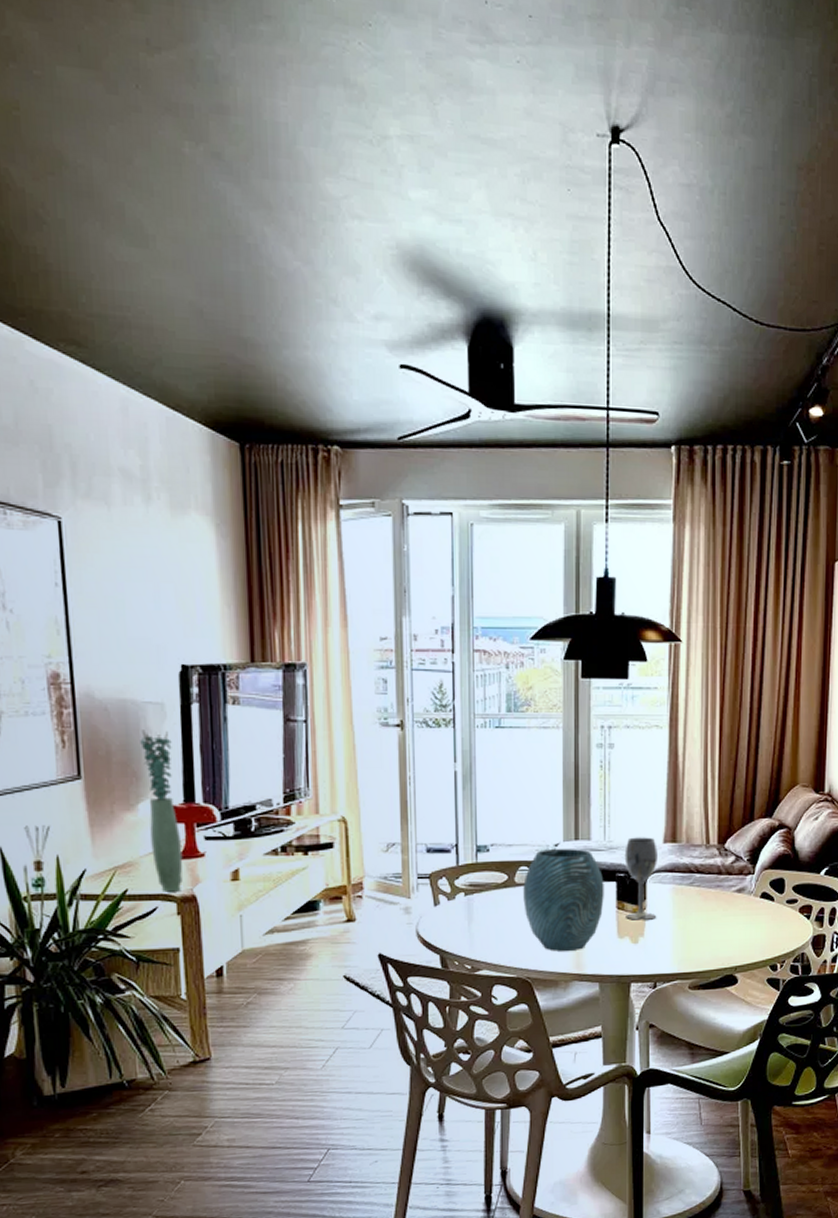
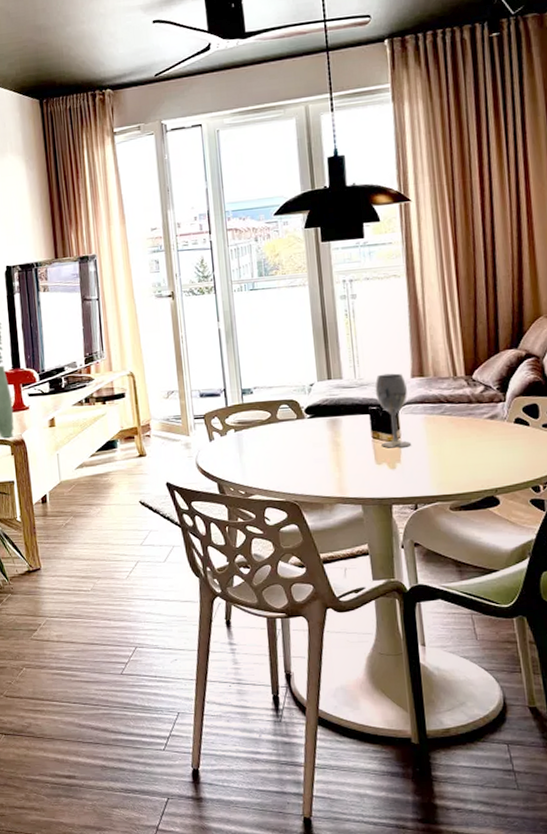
vase: present [523,848,604,951] -> none [285,387,360,478]

